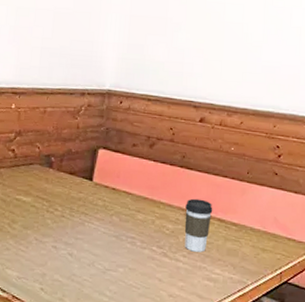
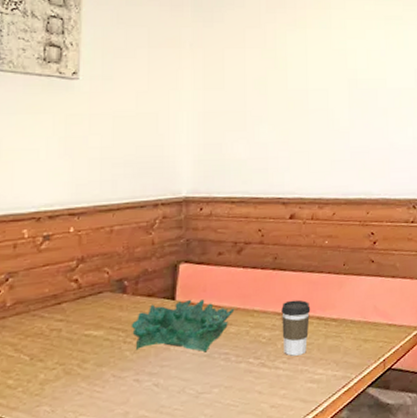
decorative bowl: none [53,181,143,233] -> present [131,299,235,353]

